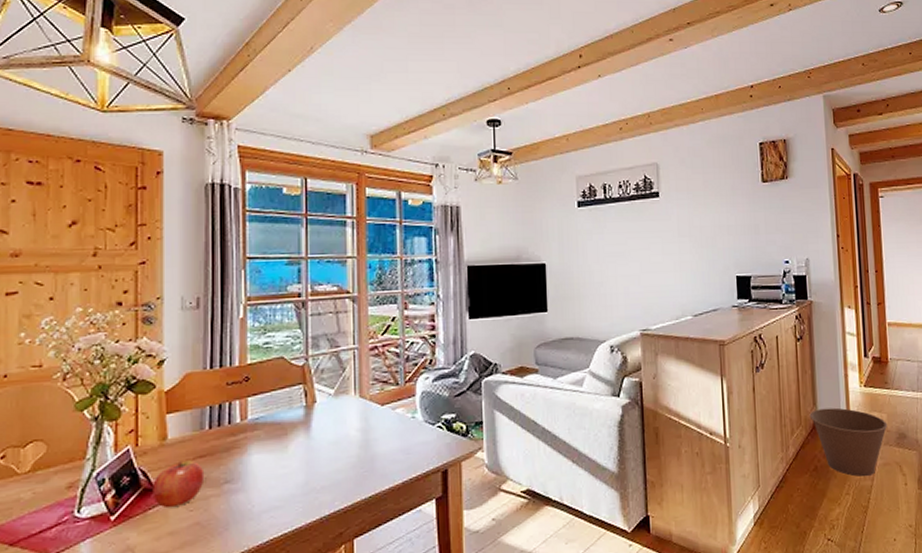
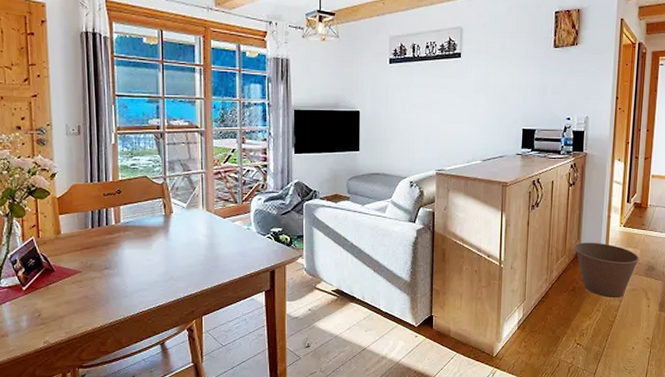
fruit: present [153,460,205,509] -> none [52,250,90,284]

